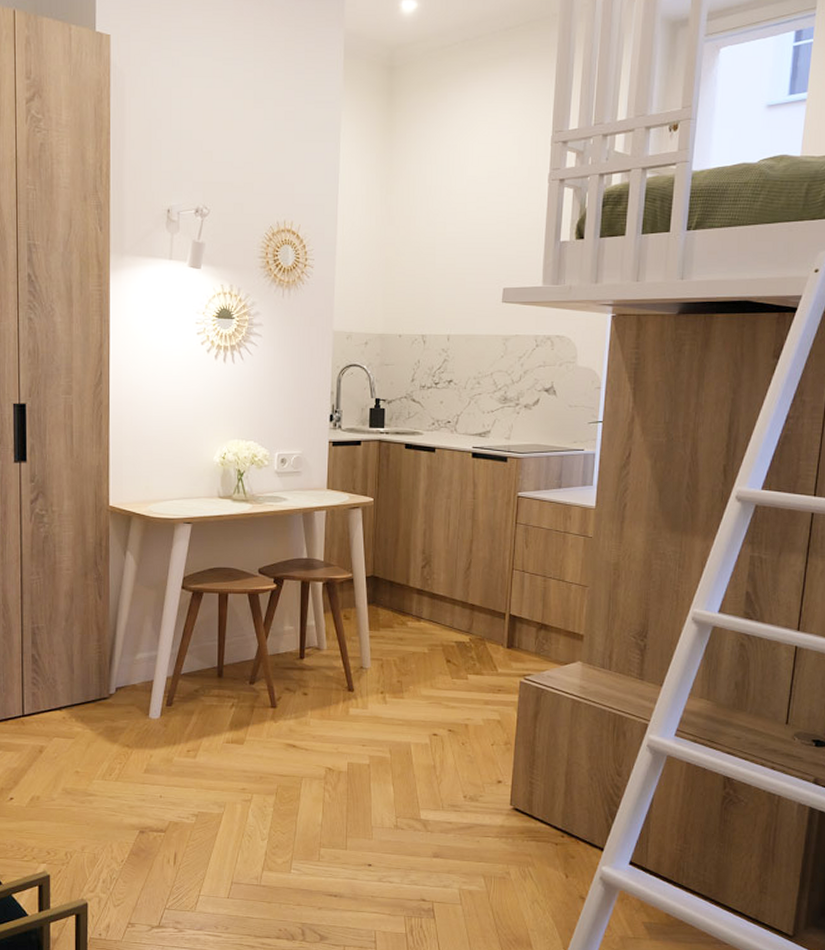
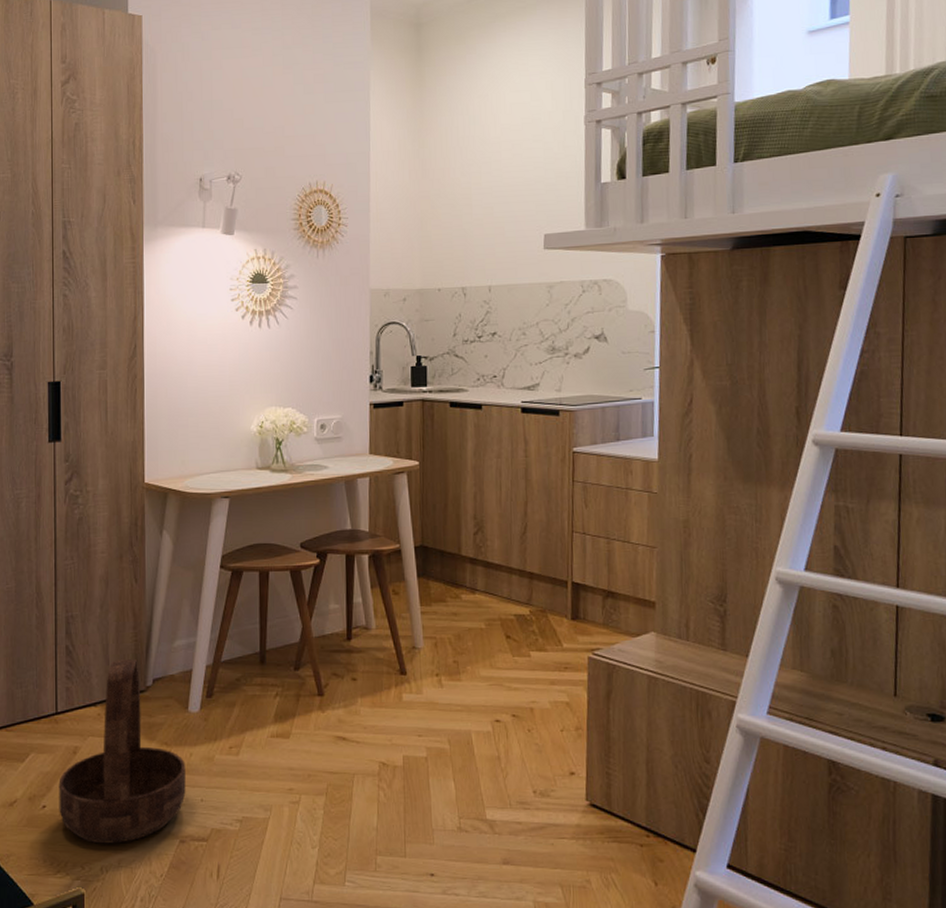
basket: none [25,669,146,833] -> present [59,659,186,844]

